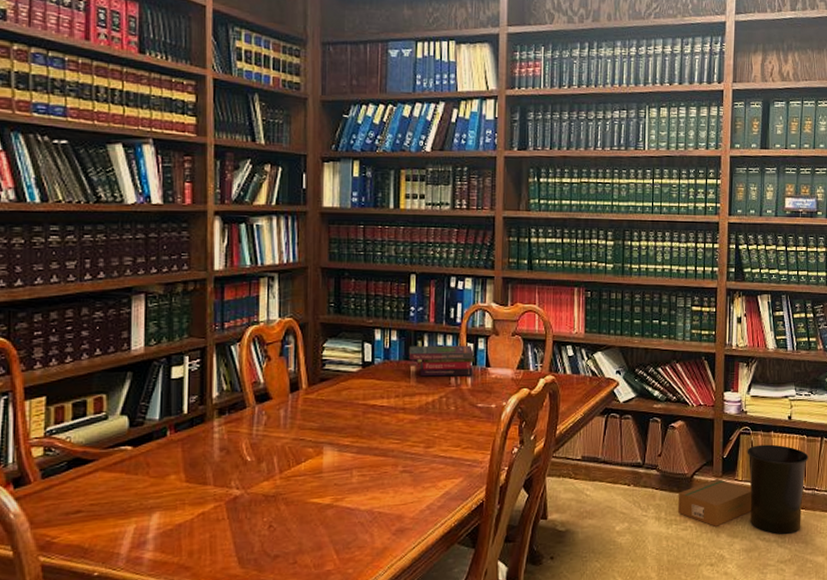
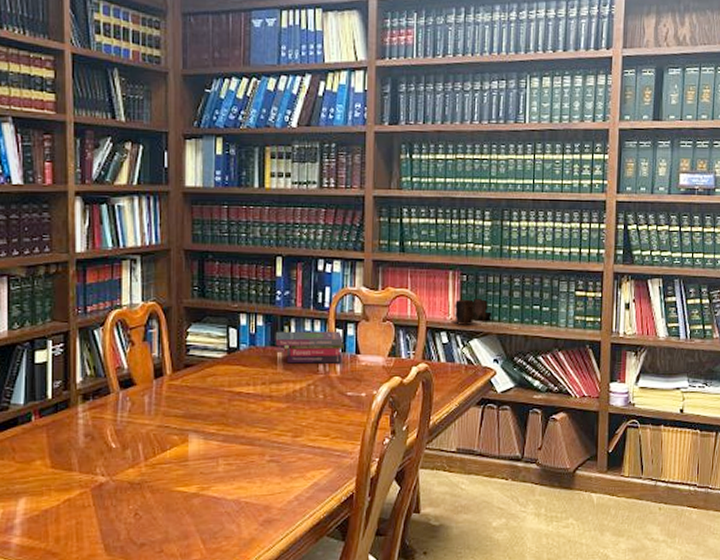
bookend: none [576,311,617,339] -> present [450,296,494,325]
box: present [678,478,752,527] -> none [559,473,640,524]
waste bin: present [747,444,809,534] -> none [634,439,702,534]

